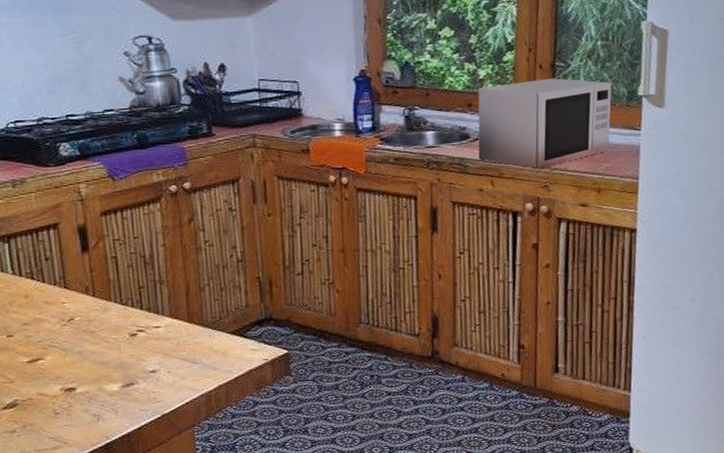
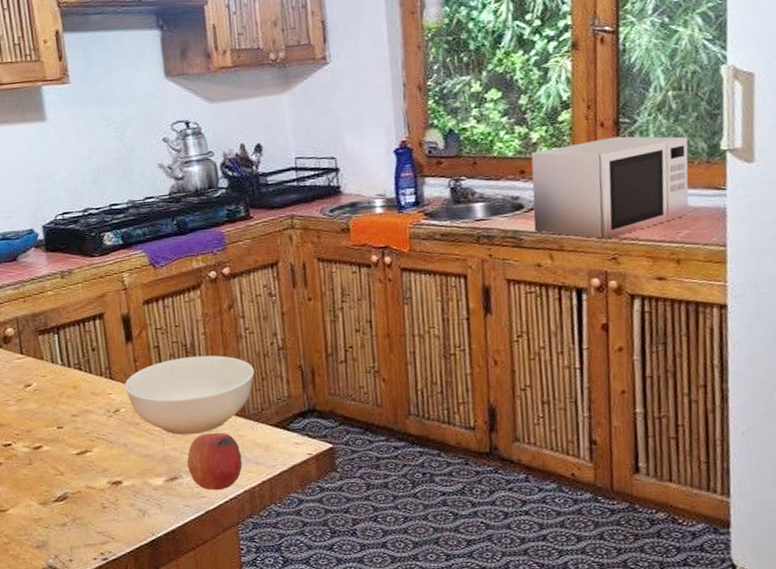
bowl: none [79,266,213,343] -> present [124,355,255,436]
fruit: none [144,339,200,395] -> present [187,432,243,491]

